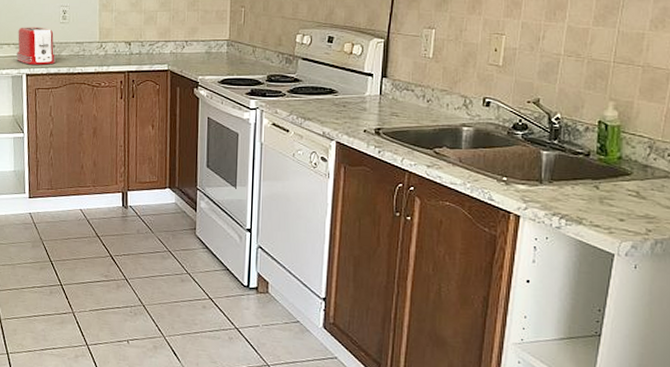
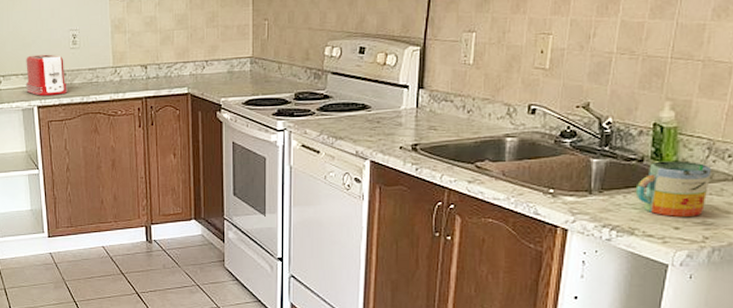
mug: none [582,156,652,210] -> present [635,160,711,217]

